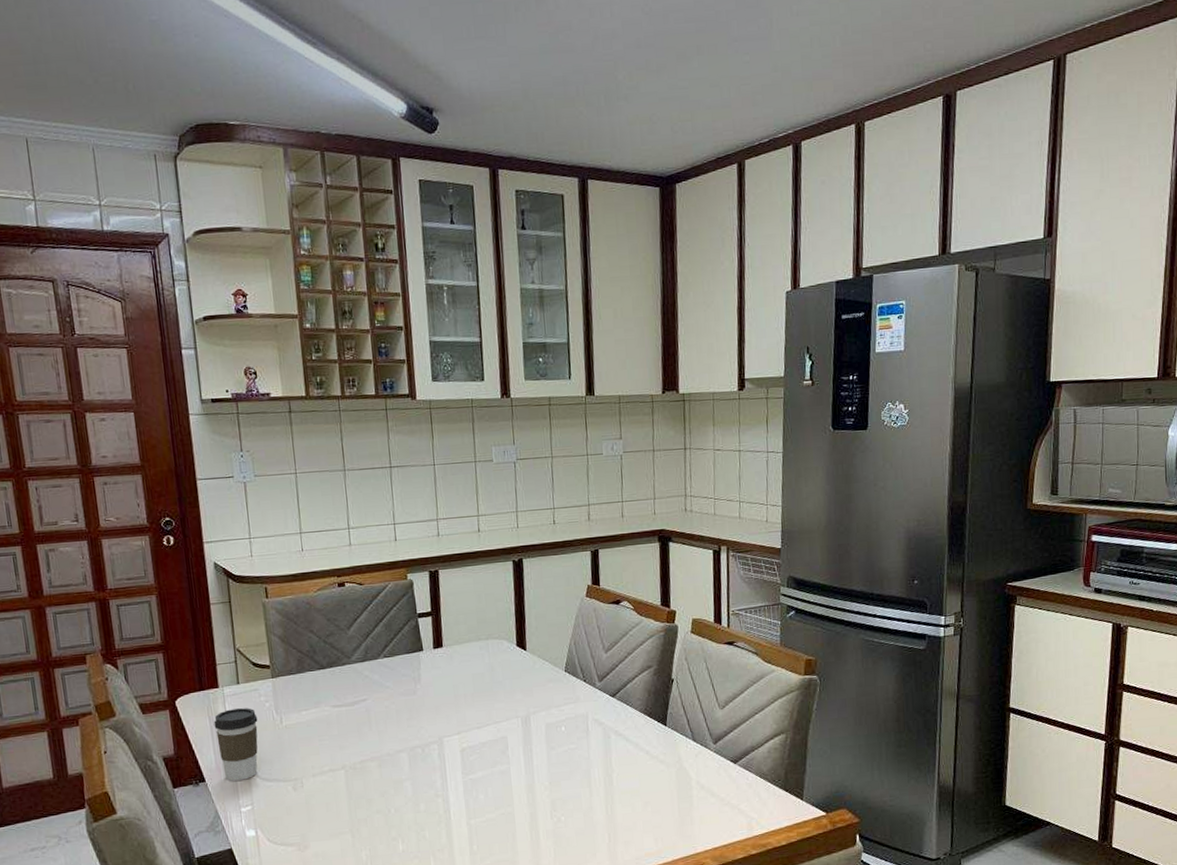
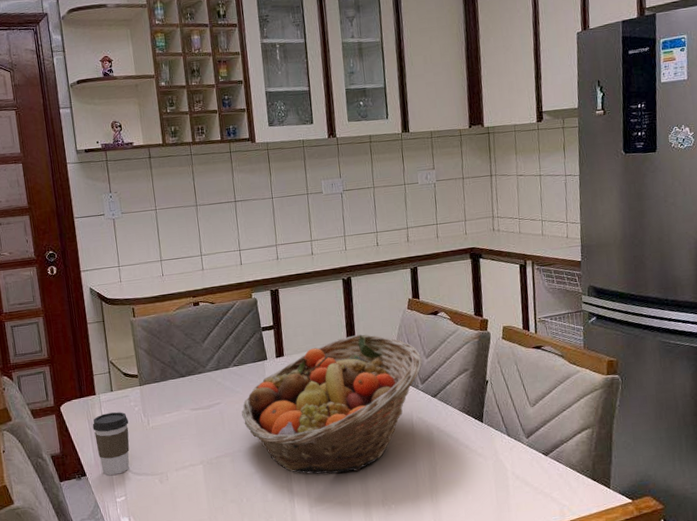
fruit basket: none [391,624,601,782] -> present [241,334,422,474]

